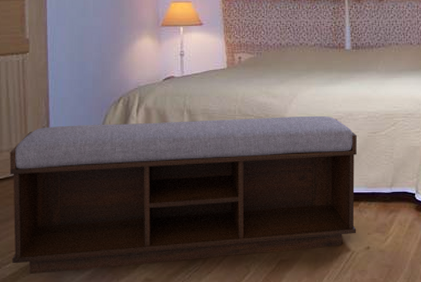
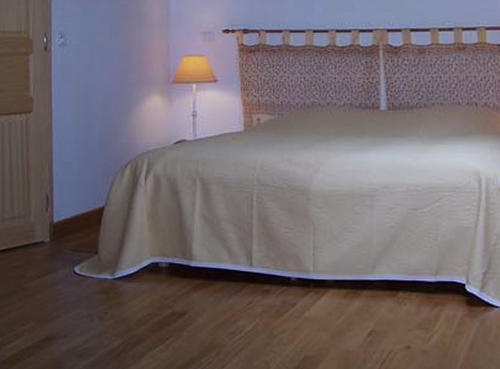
bench: present [9,115,357,275] -> none [11,187,395,358]

